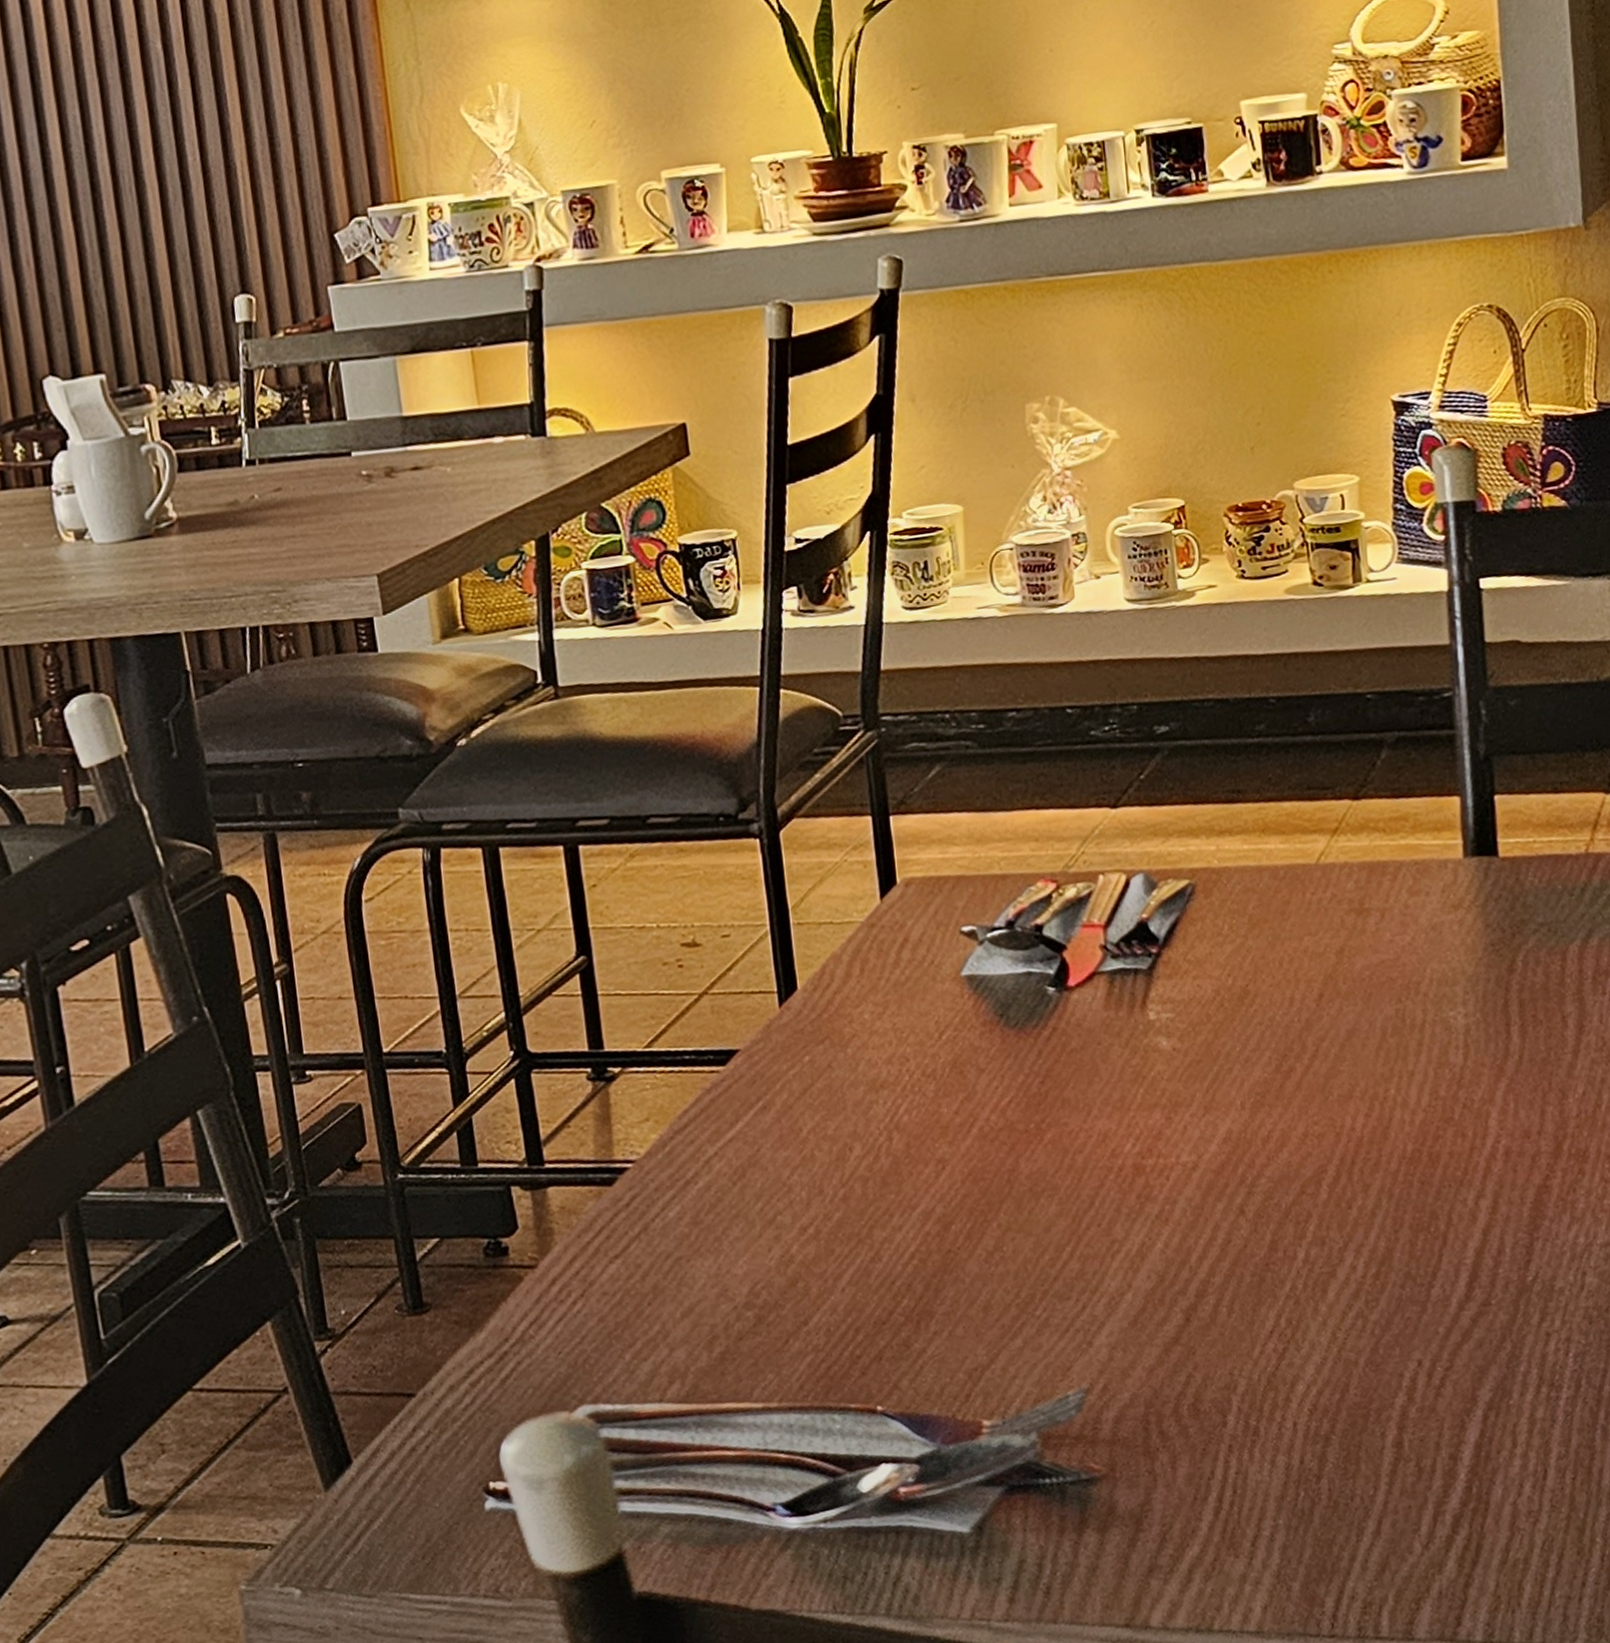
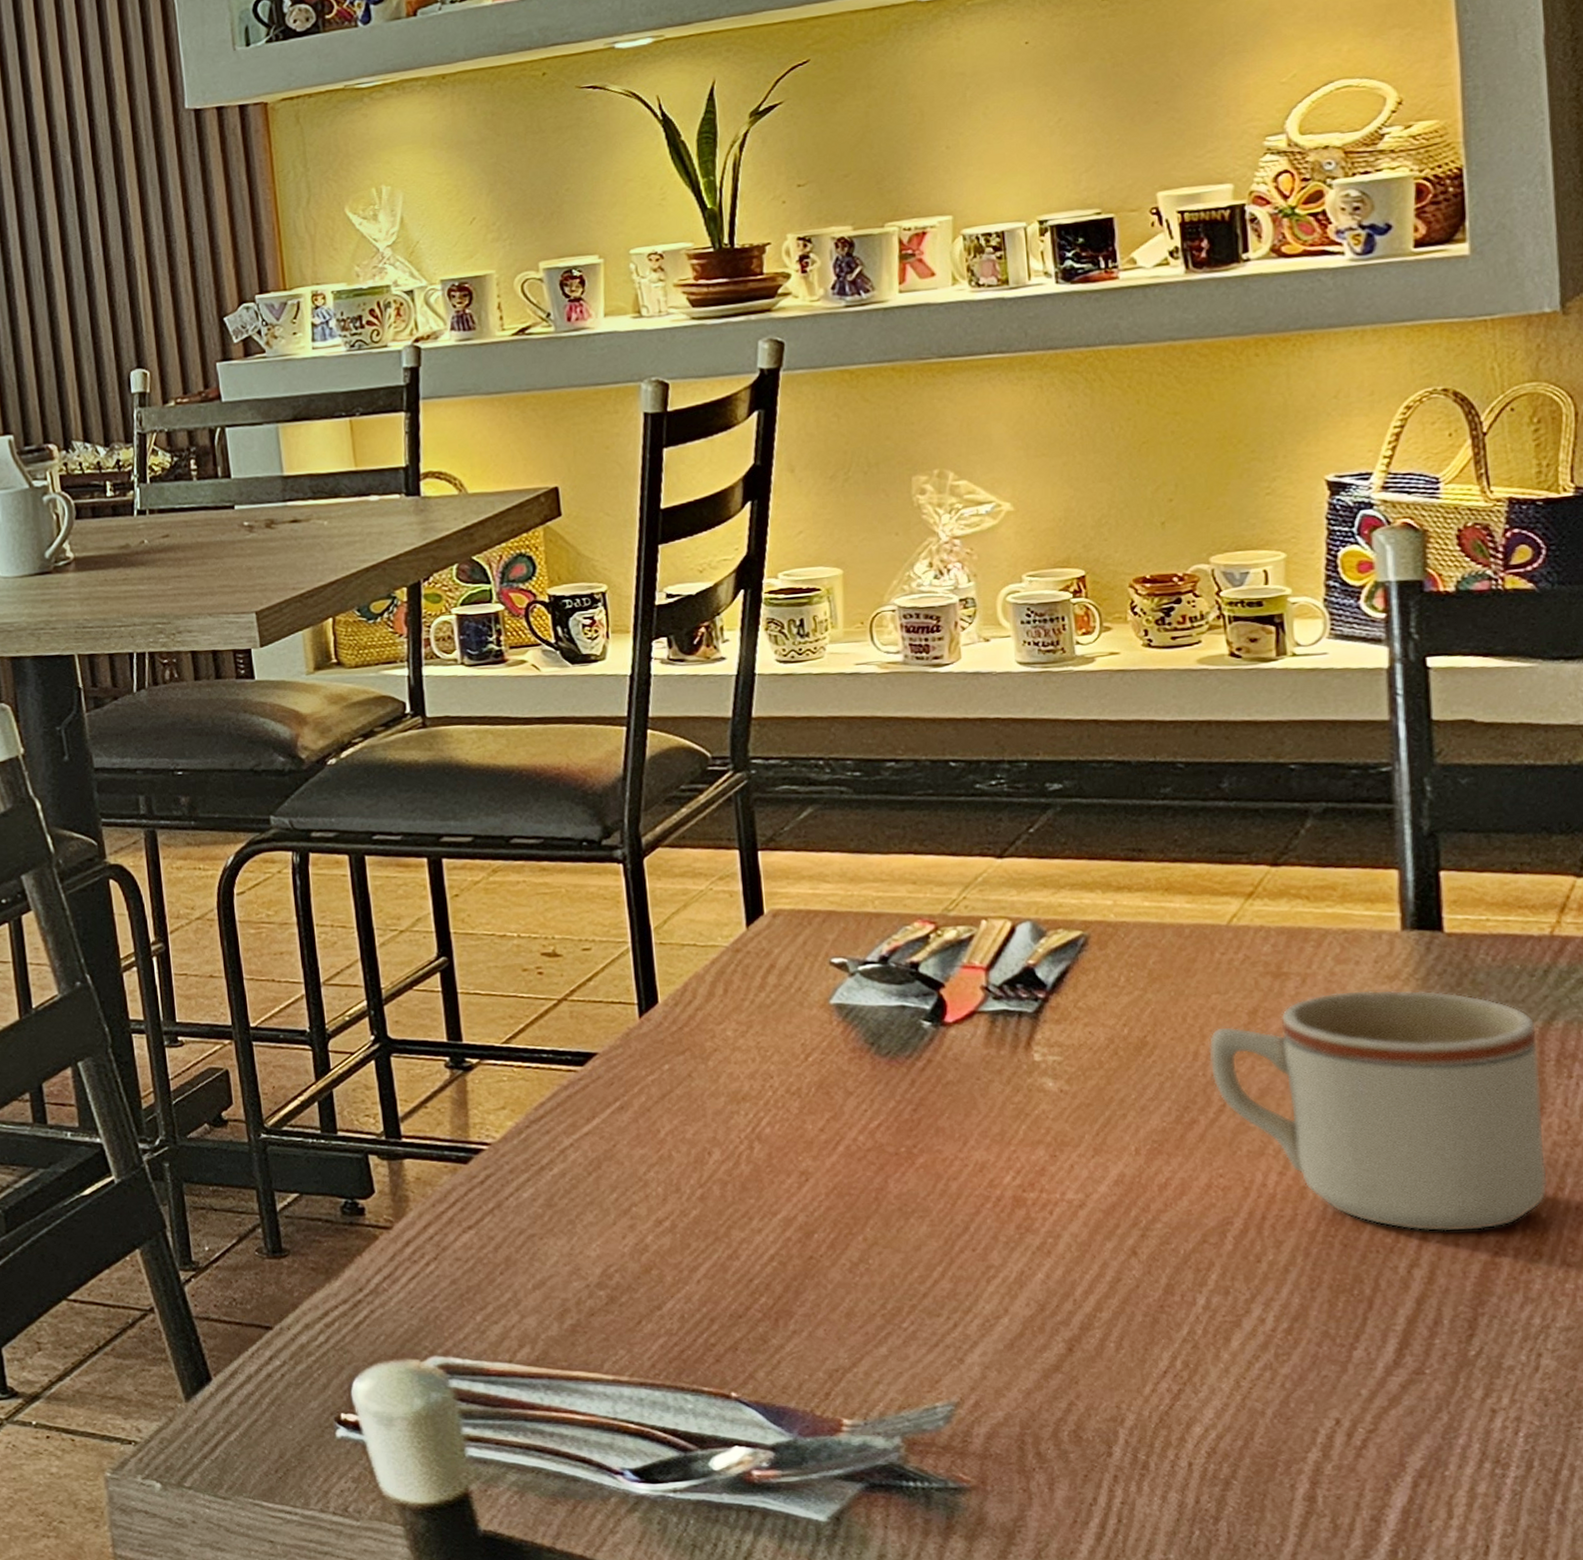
mug: none [1302,917,1588,1161] -> present [1208,989,1548,1232]

